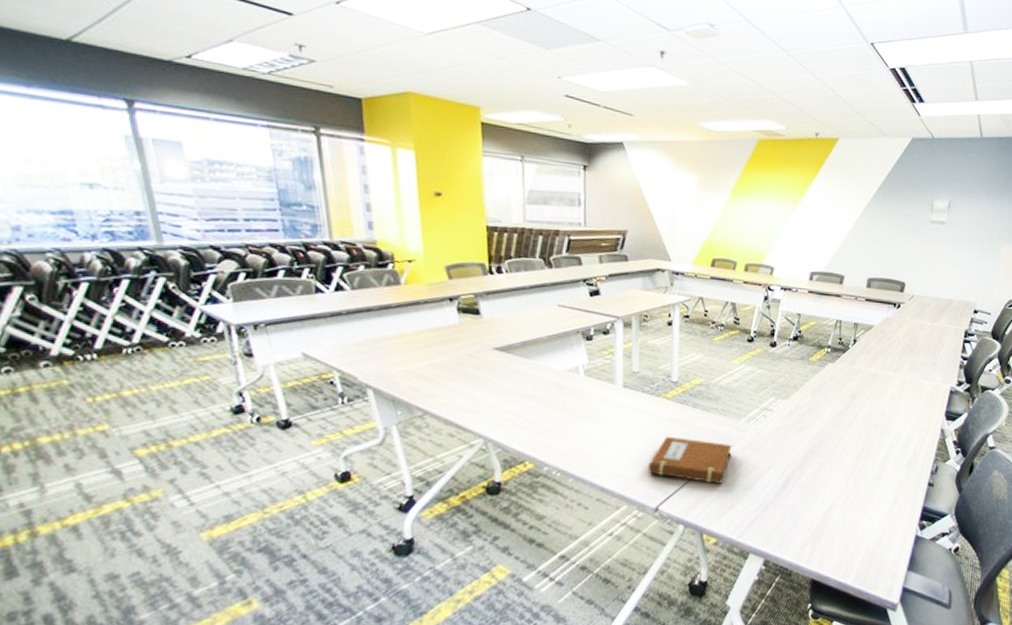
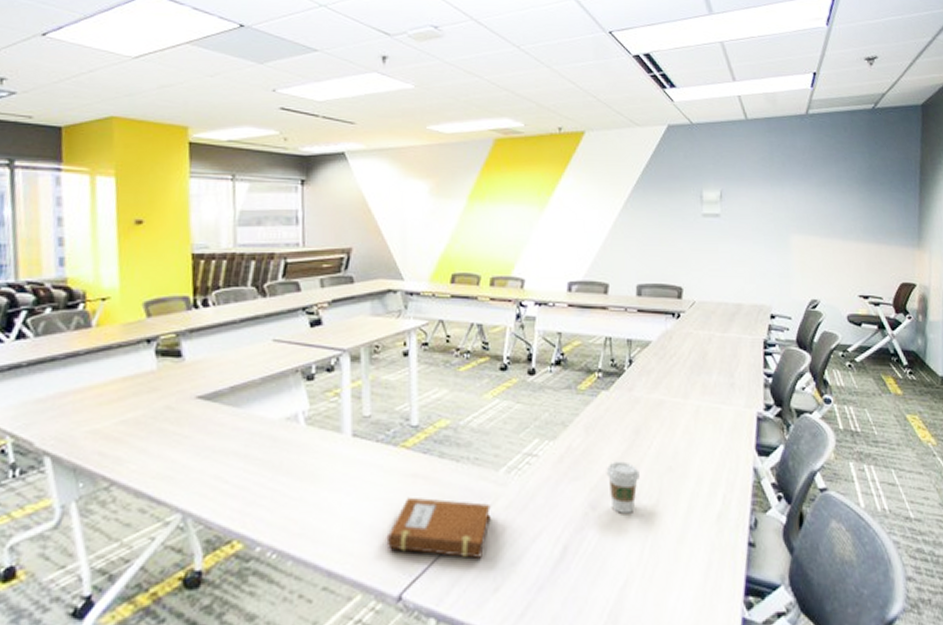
coffee cup: none [825,418,852,457] -> present [606,461,640,513]

